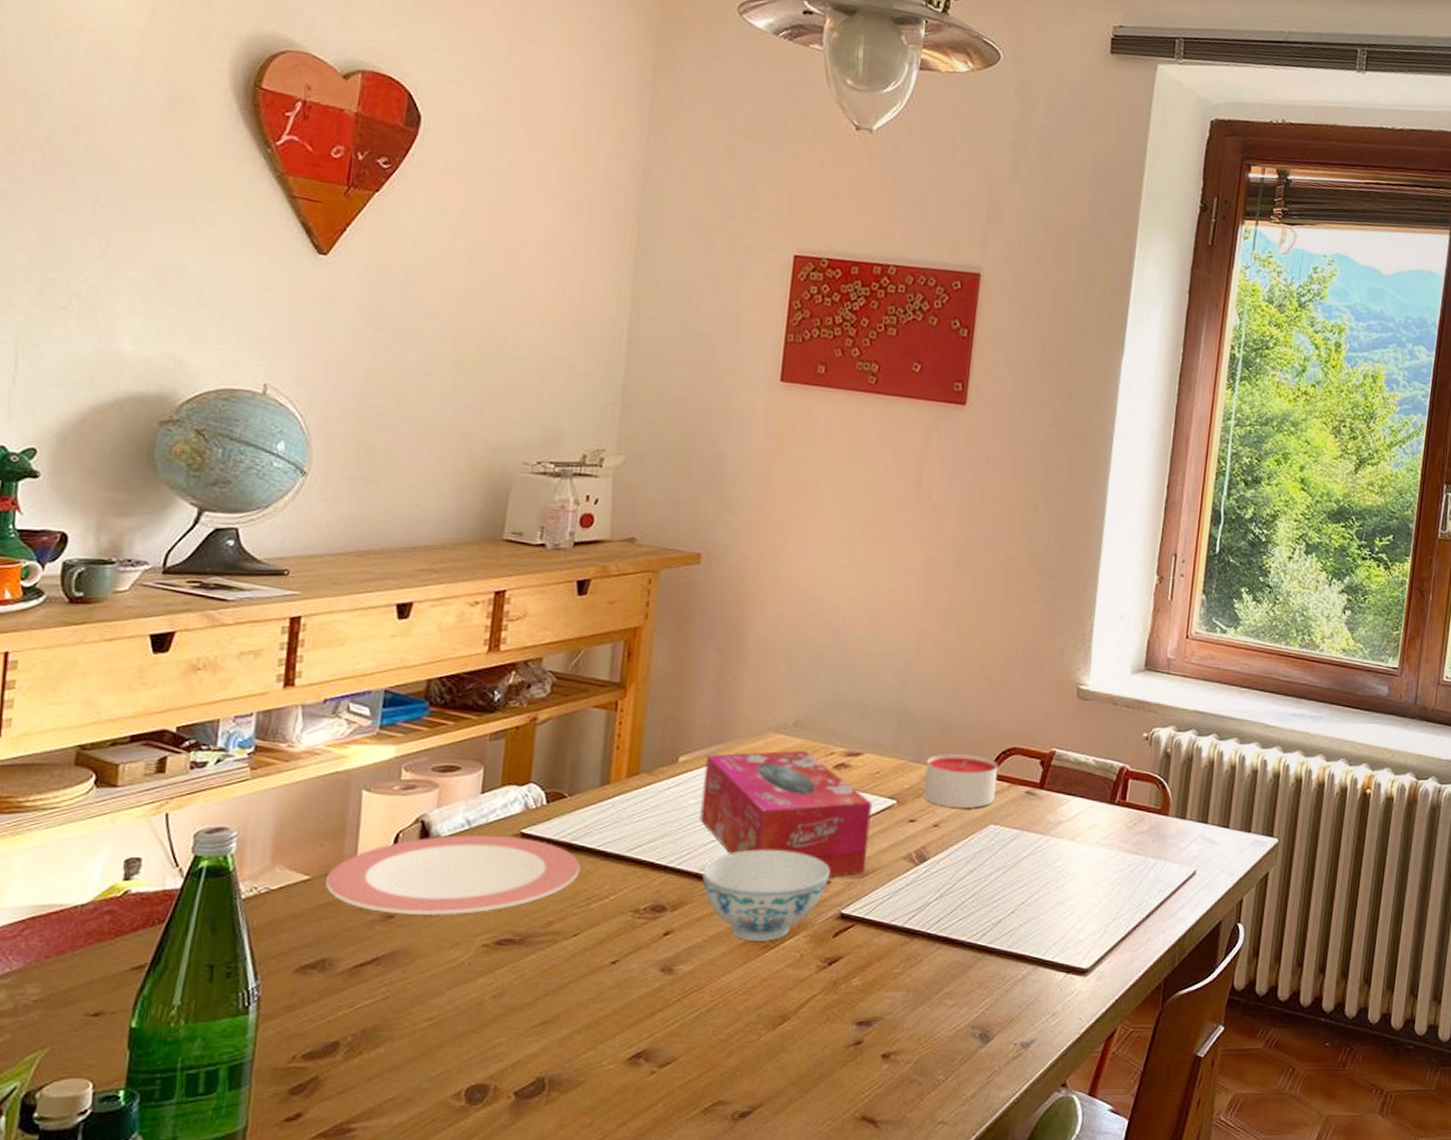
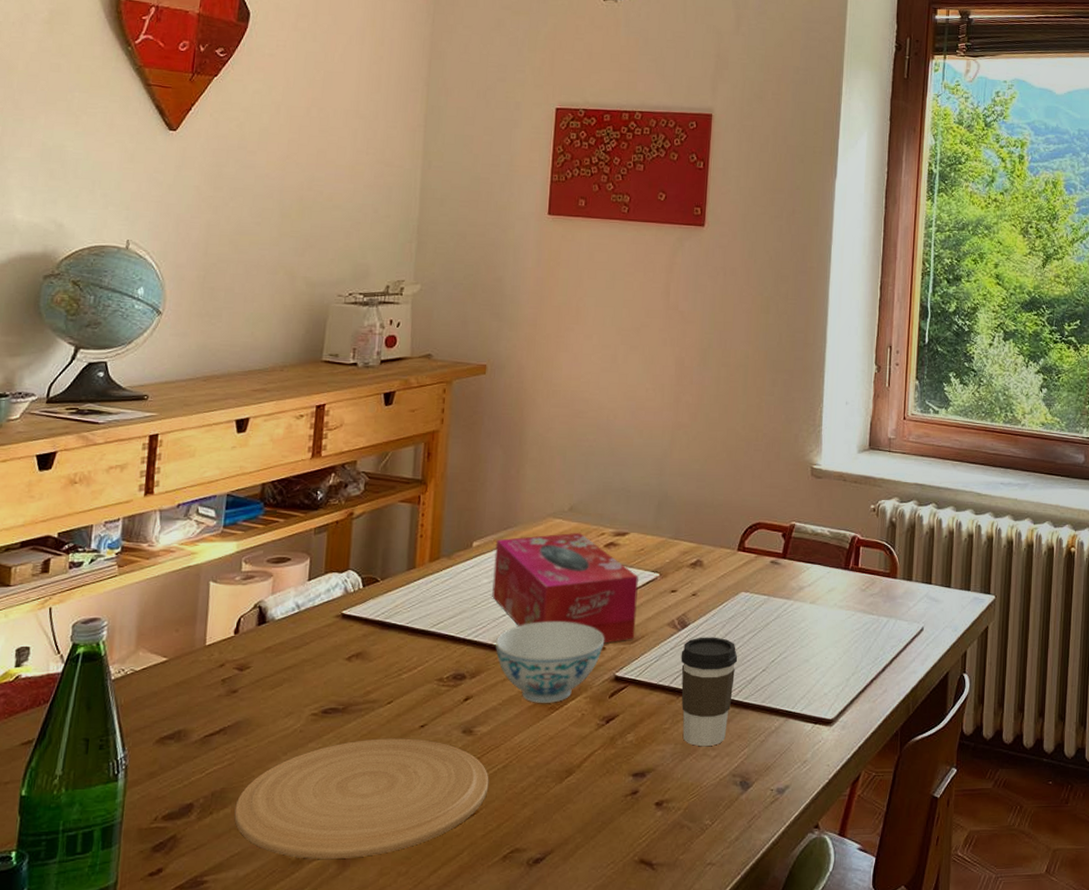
plate: present [326,835,581,916] -> none [181,616,393,689]
plate: none [388,975,691,1107] -> present [234,738,489,859]
coffee cup: none [916,873,983,995] -> present [681,637,738,747]
candle: present [923,754,999,808] -> none [681,530,746,578]

